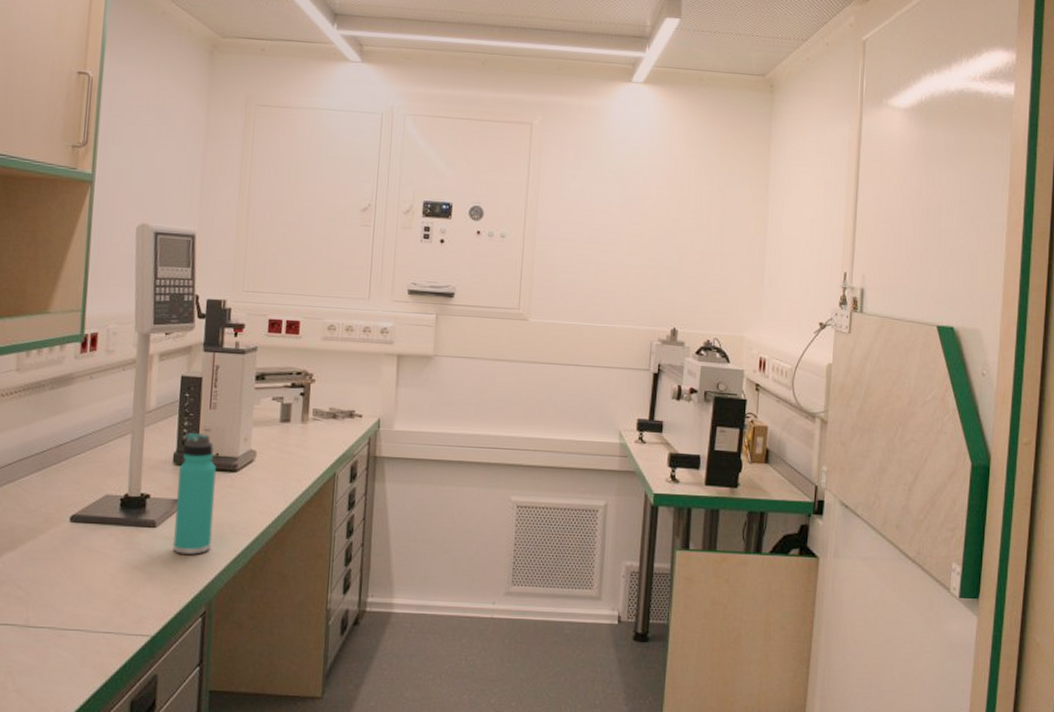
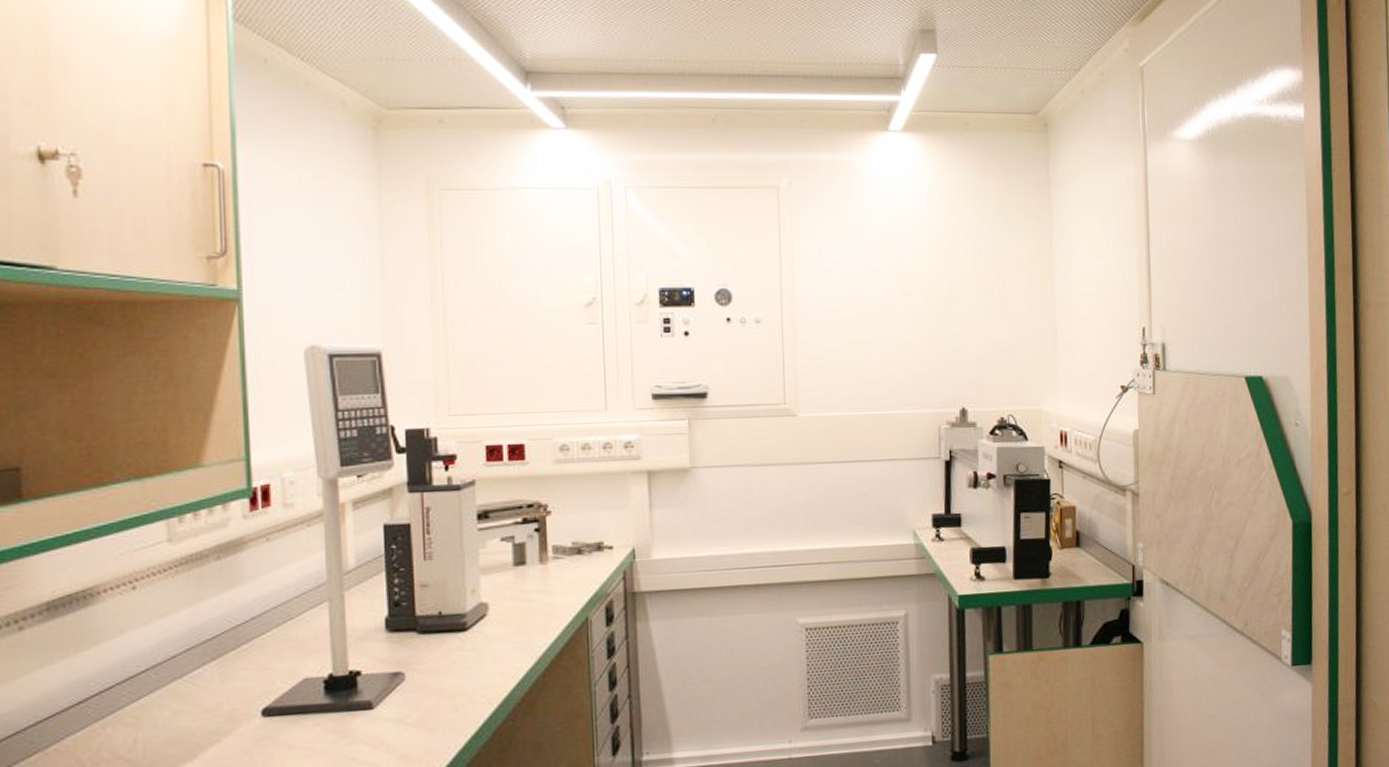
thermos bottle: present [172,432,216,555] -> none [393,589,445,736]

